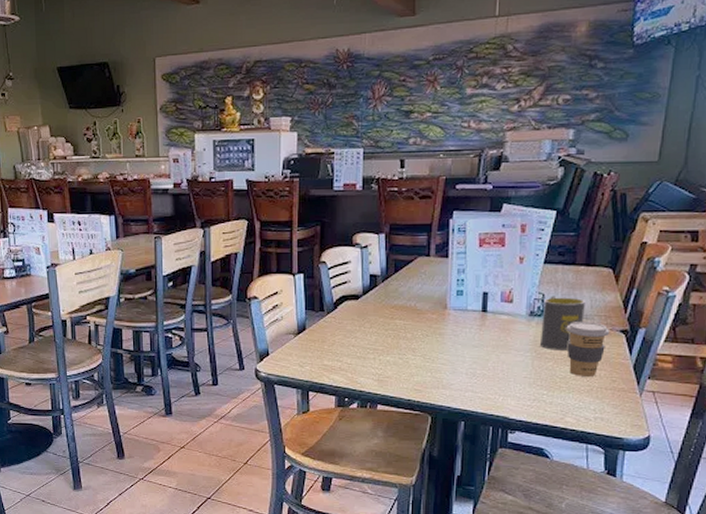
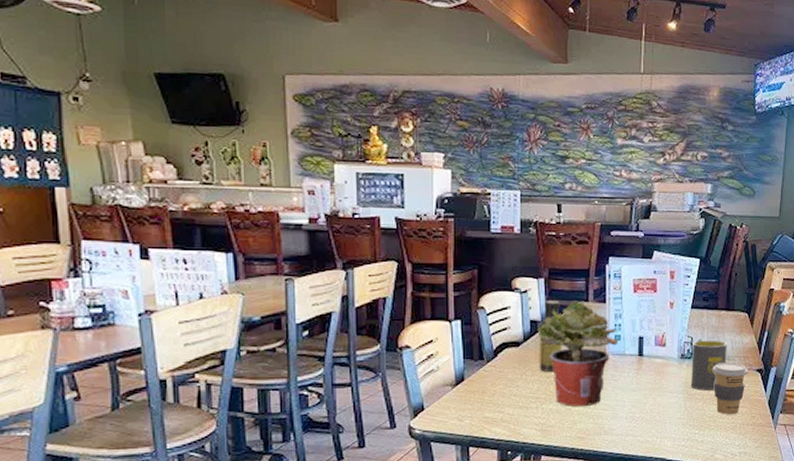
sauce bottle: none [377,256,401,325] -> present [539,301,562,372]
potted plant: none [378,255,461,359] -> present [538,301,619,407]

